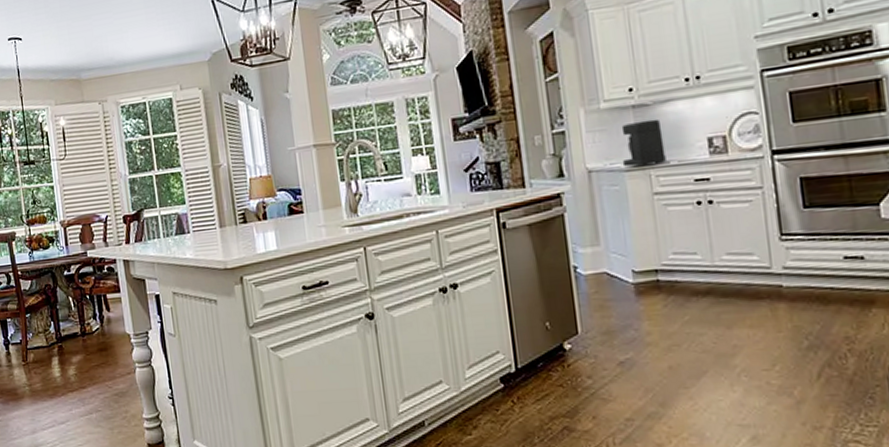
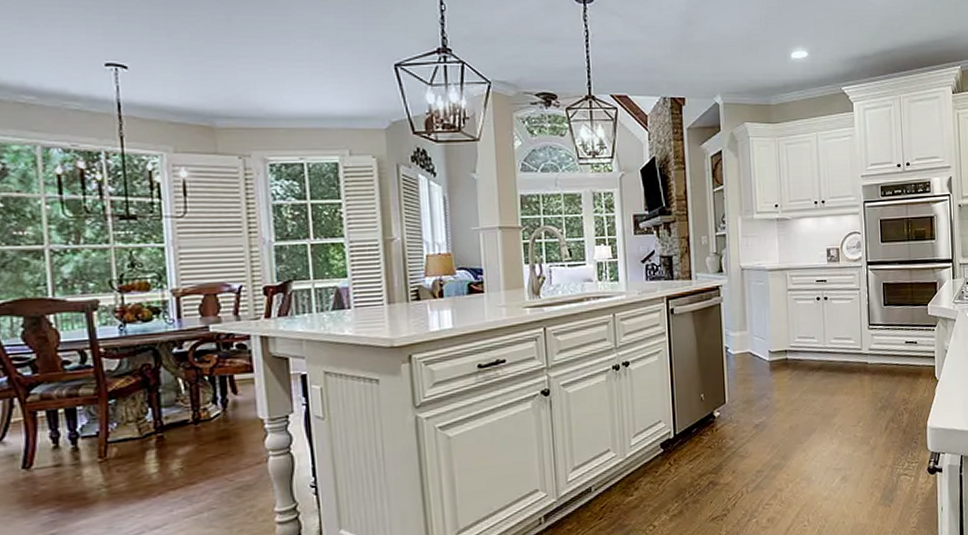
coffee maker: present [621,119,666,167] -> none [767,231,798,268]

